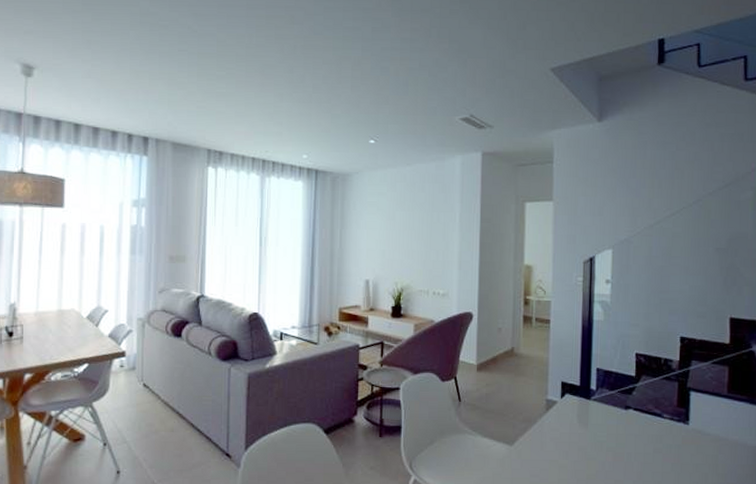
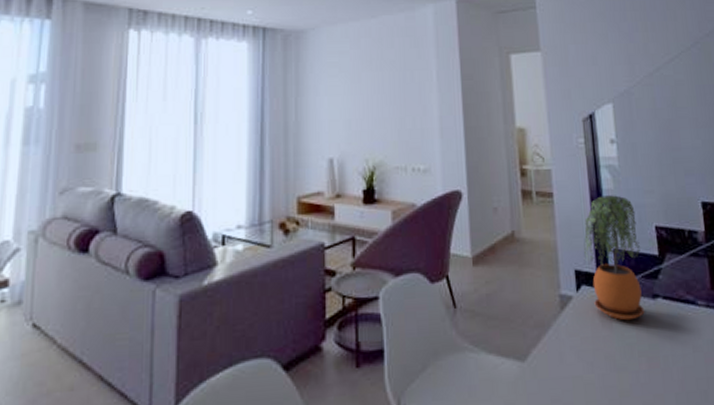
potted plant: none [570,325,620,424] -> present [583,195,645,321]

